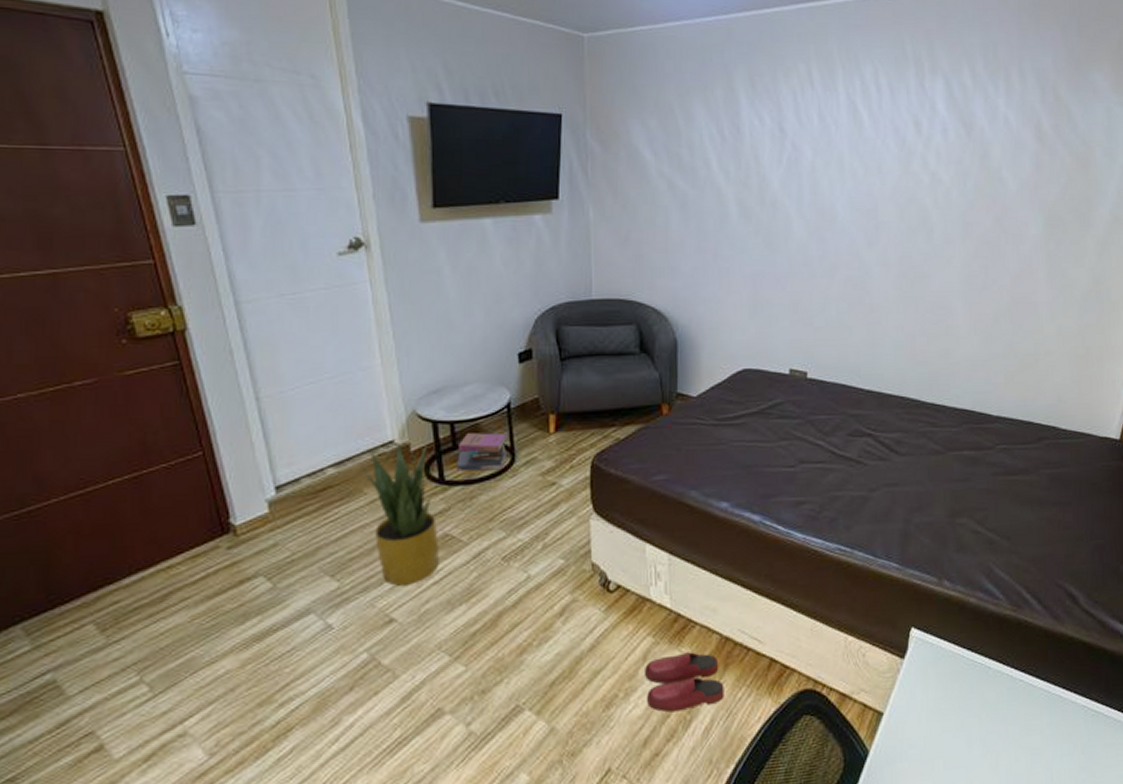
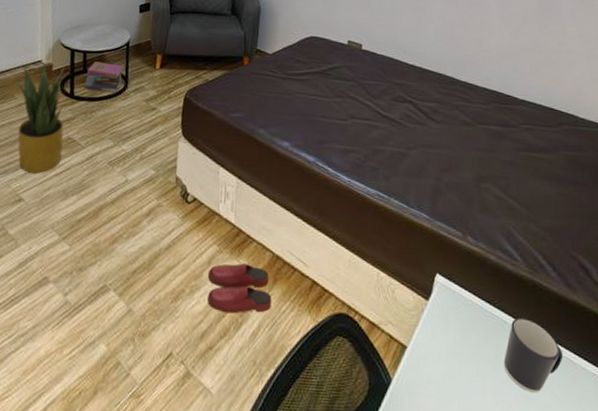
mug: none [989,659,1052,738] -> present [503,317,563,393]

